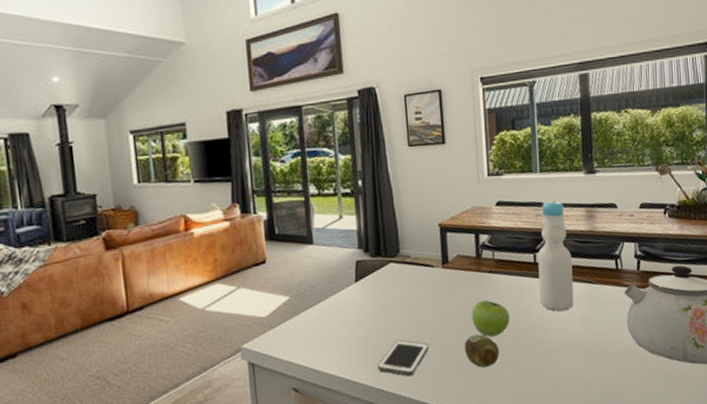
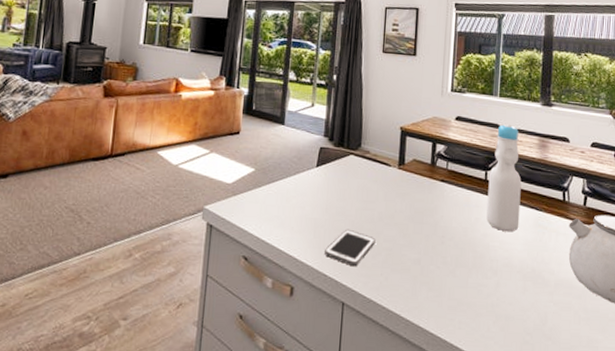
fruit: present [464,334,500,368] -> none [408,238,442,273]
fruit: present [472,300,510,337] -> none [419,207,456,244]

